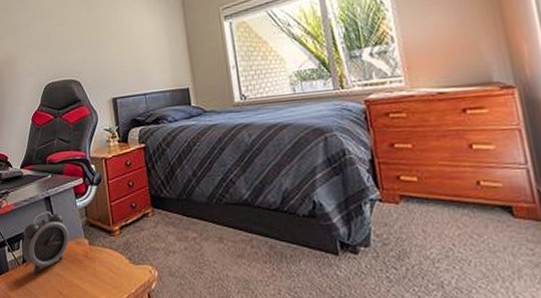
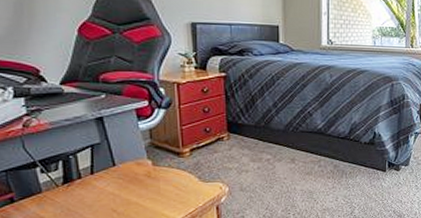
alarm clock: present [21,211,69,274] -> none [60,132,128,194]

